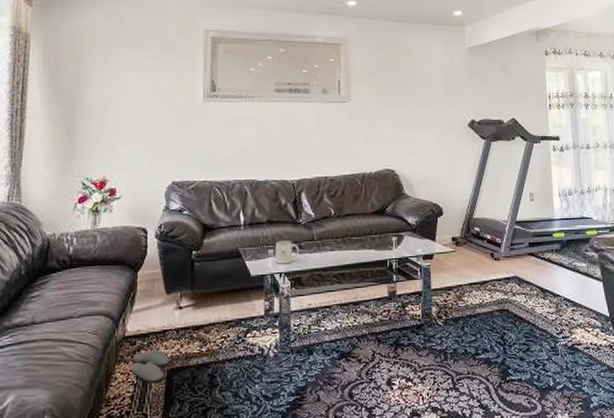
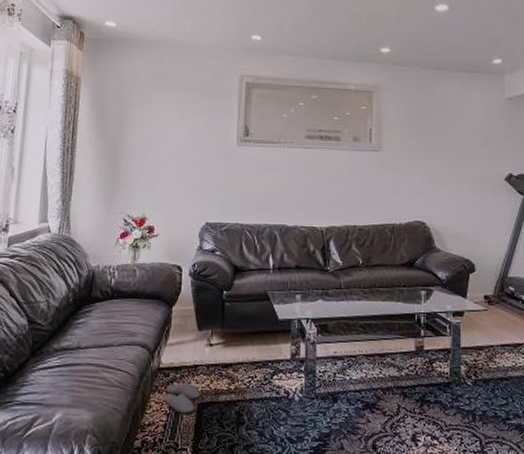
mug: present [275,240,300,264] -> none [302,286,327,310]

